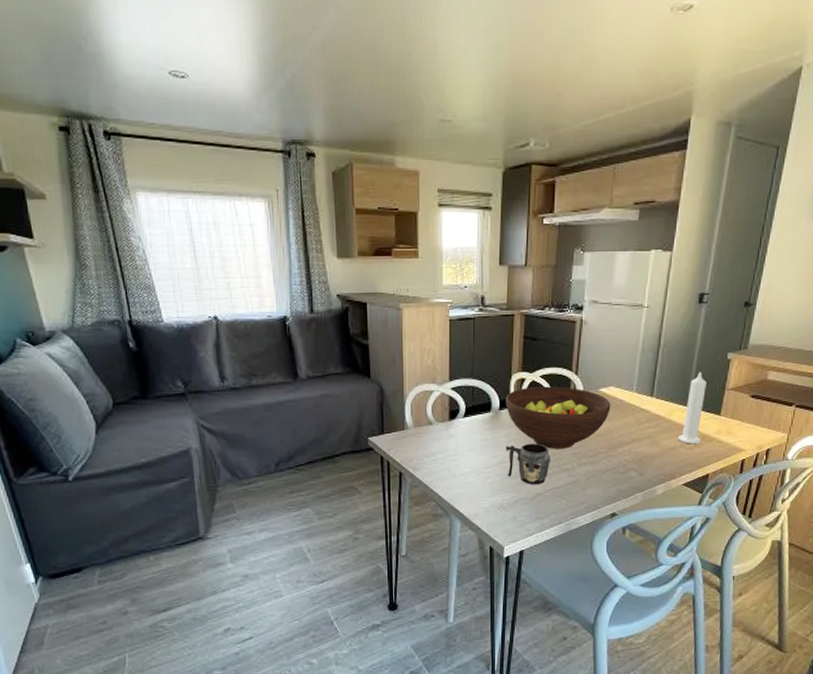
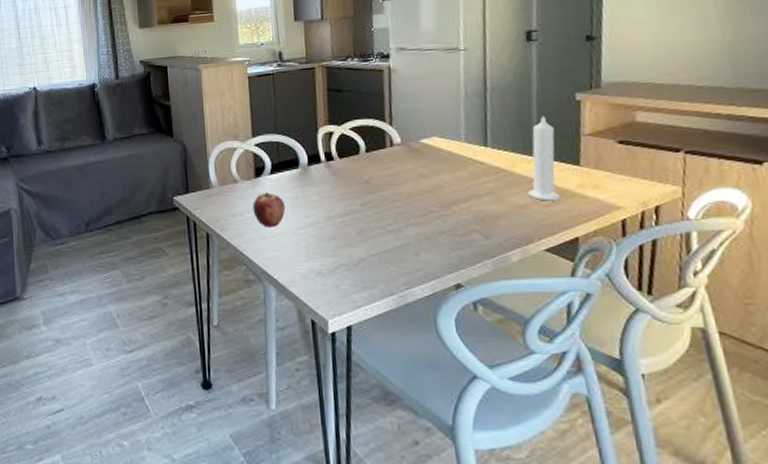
apple: none [445,434,475,467] -> present [252,192,285,227]
fruit bowl: present [506,386,611,449] -> none [314,138,437,208]
mug: present [506,443,550,484] -> none [319,201,372,248]

